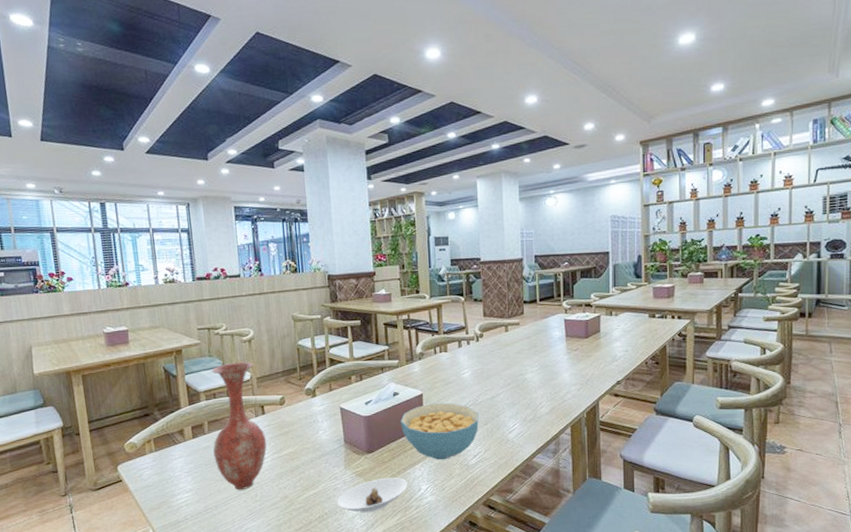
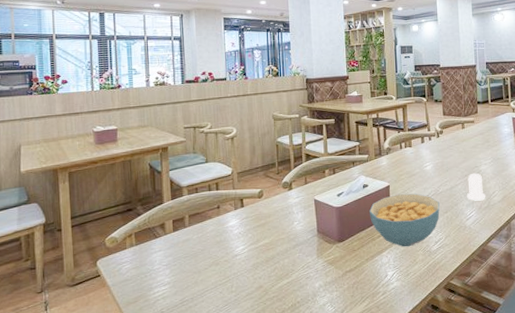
vase: present [212,361,267,491] -> none [193,157,245,282]
saucer: present [337,477,407,513] -> none [309,264,375,301]
salt shaker: none [509,381,532,412] -> present [466,173,486,201]

